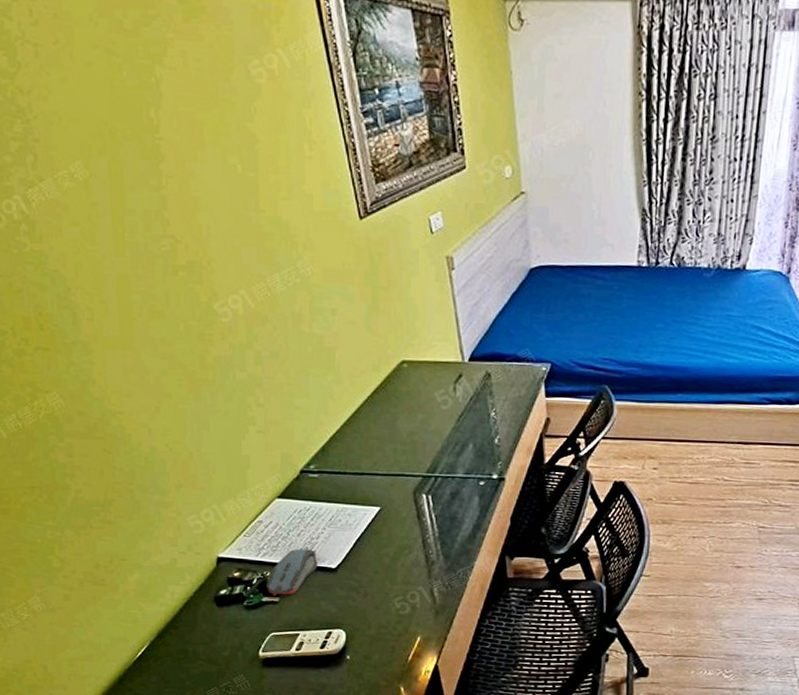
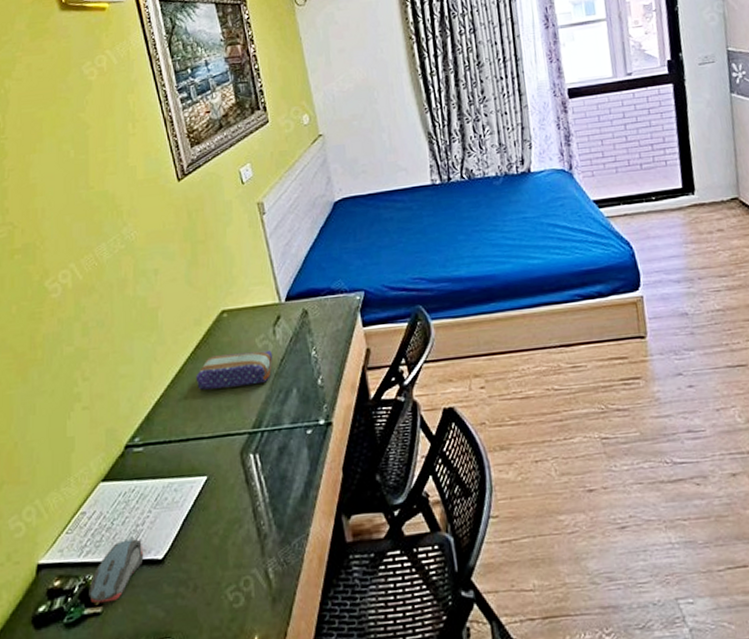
pencil case: none [371,402,451,435] -> present [194,350,272,390]

